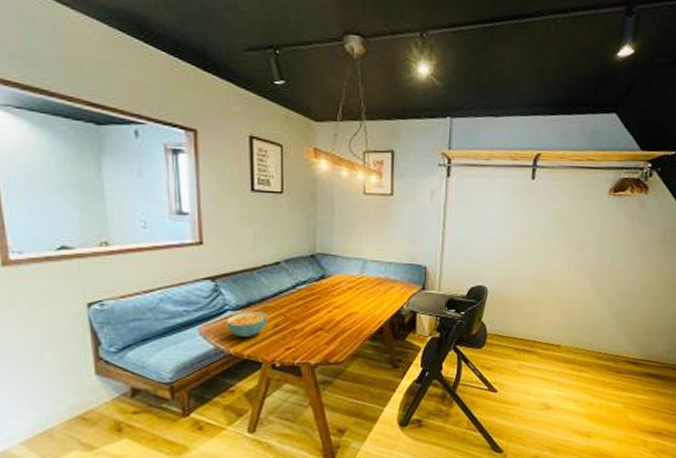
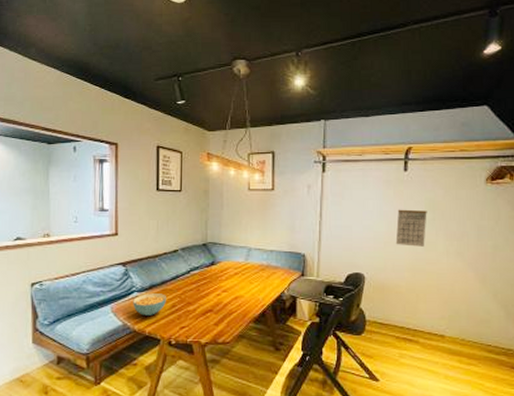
calendar: none [519,220,552,259] -> present [395,209,427,247]

